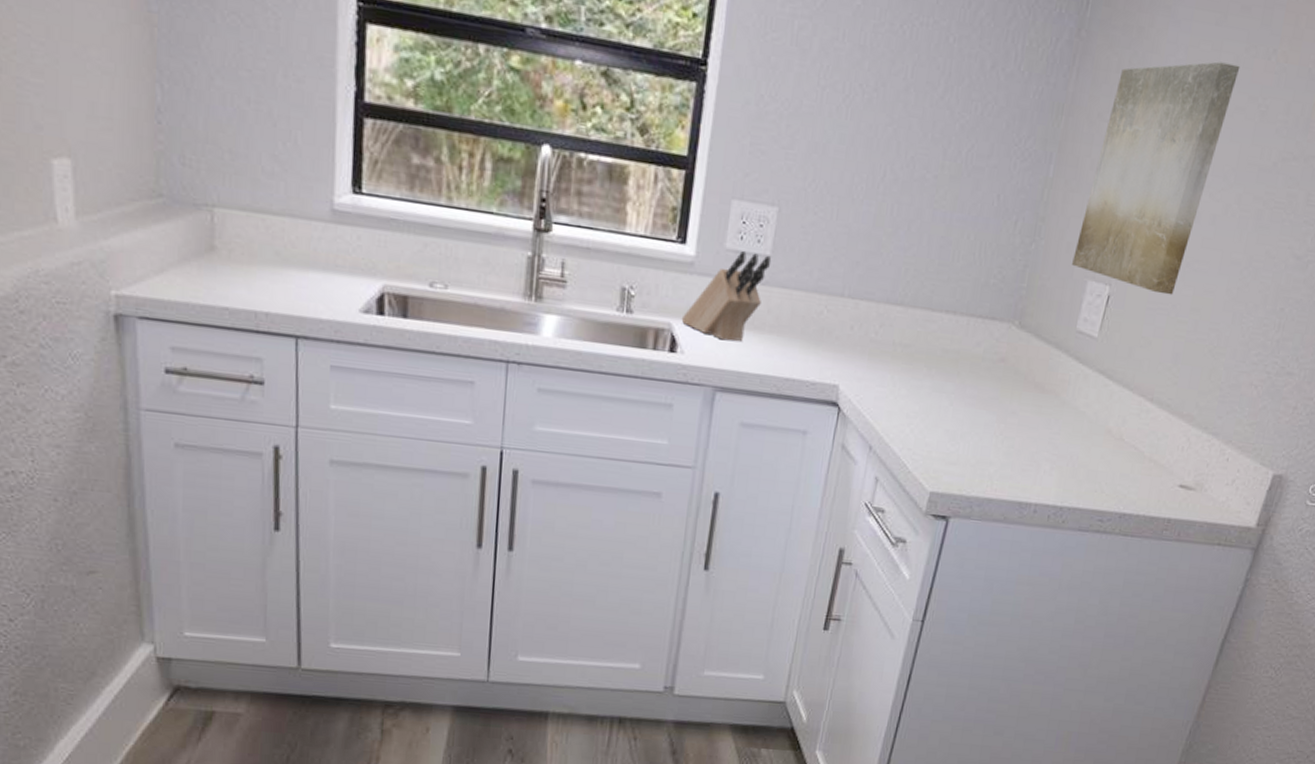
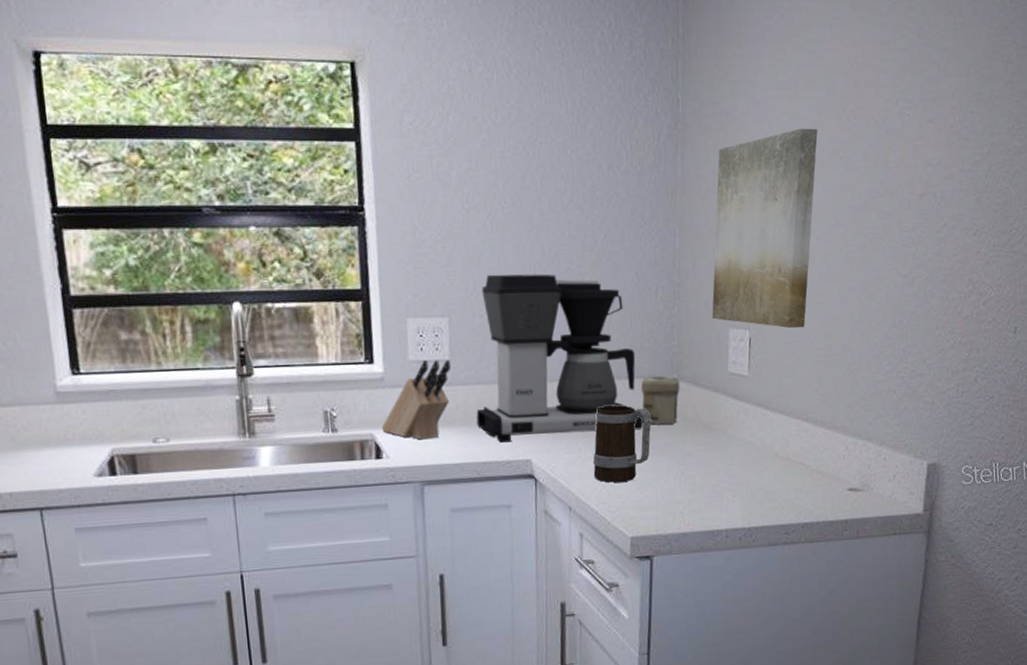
coffee maker: none [787,166,978,376] -> present [476,274,644,443]
mug: none [903,341,980,430] -> present [593,405,652,483]
jar: none [973,318,1020,376] -> present [641,376,680,425]

